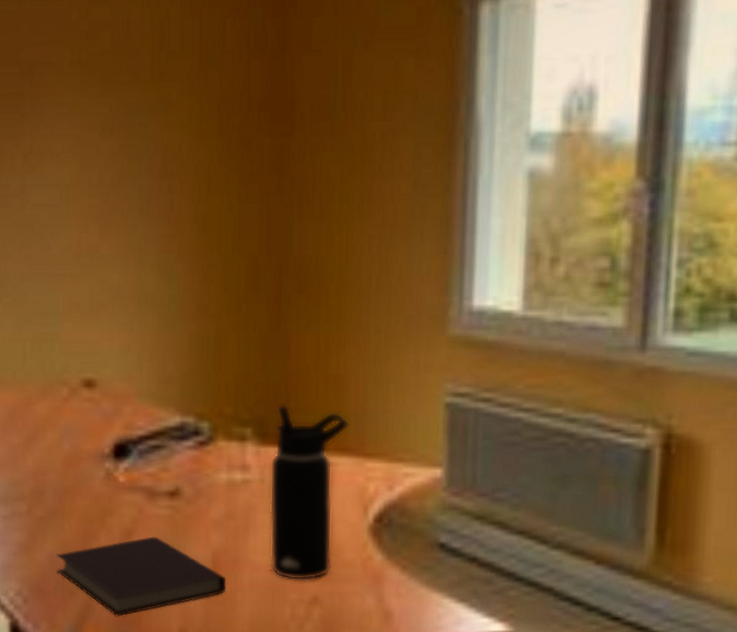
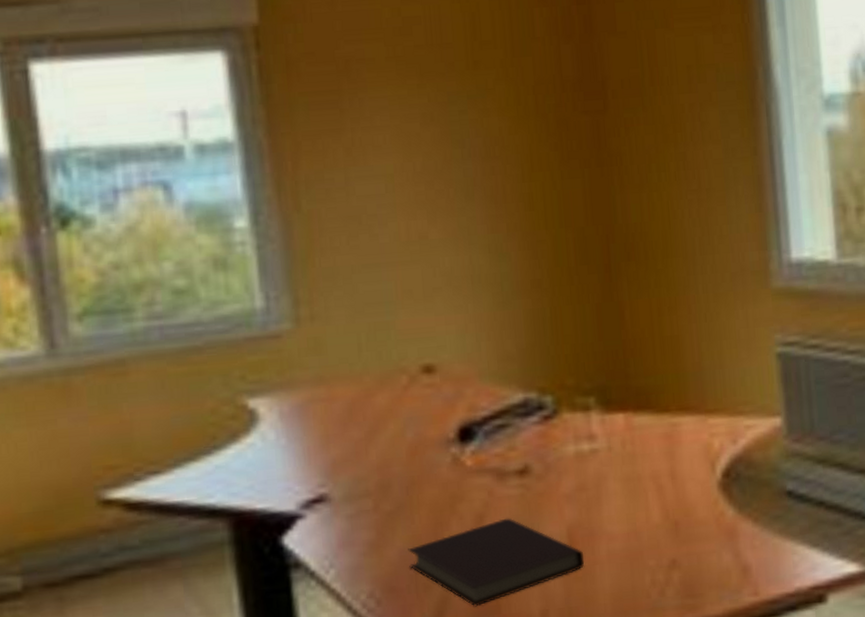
water bottle: present [269,404,350,581] -> none [615,370,689,547]

